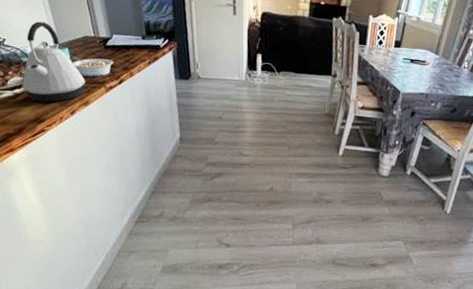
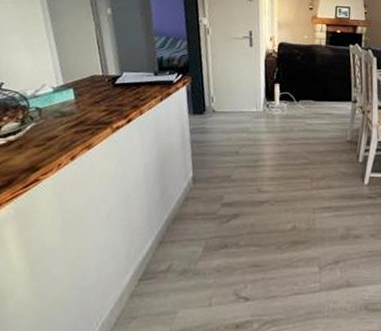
kettle: present [22,21,86,102] -> none [17,63,90,148]
legume: present [72,56,114,77] -> none [76,97,123,118]

